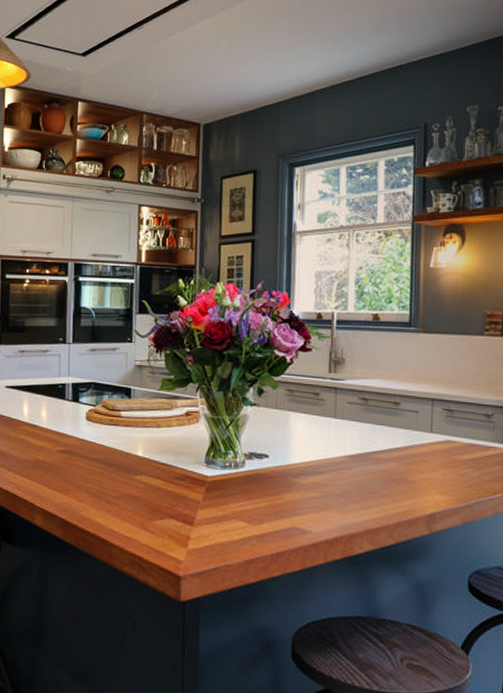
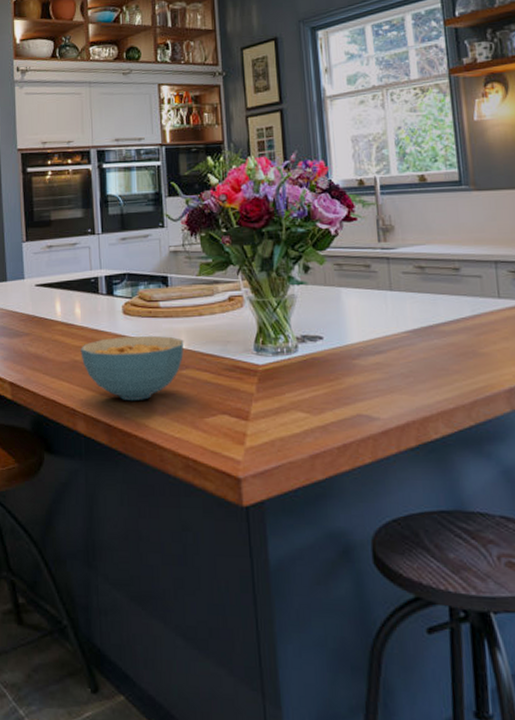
cereal bowl: none [43,441,141,501] -> present [80,335,184,401]

